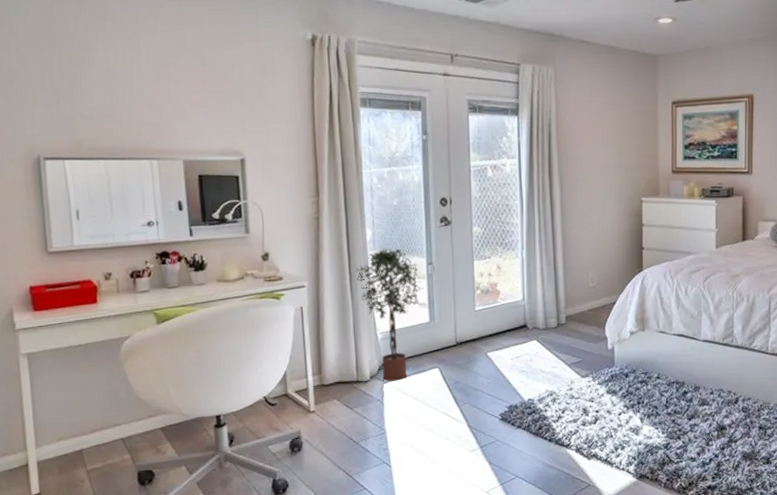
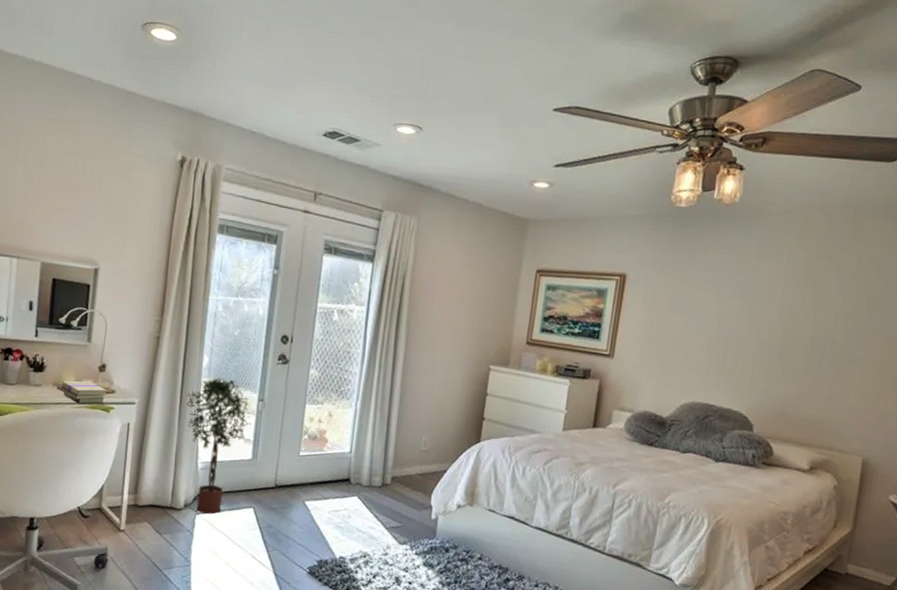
books: none [221,271,274,296] -> present [56,380,106,404]

